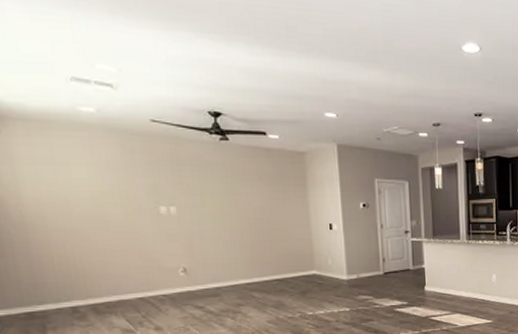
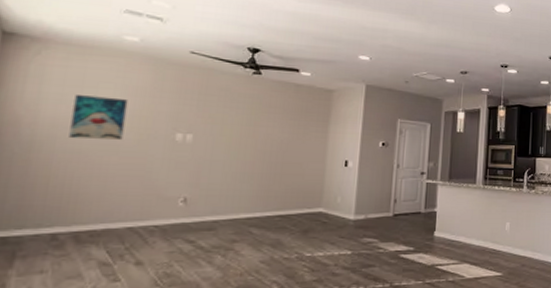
wall art: none [50,173,110,217] -> present [69,95,129,140]

